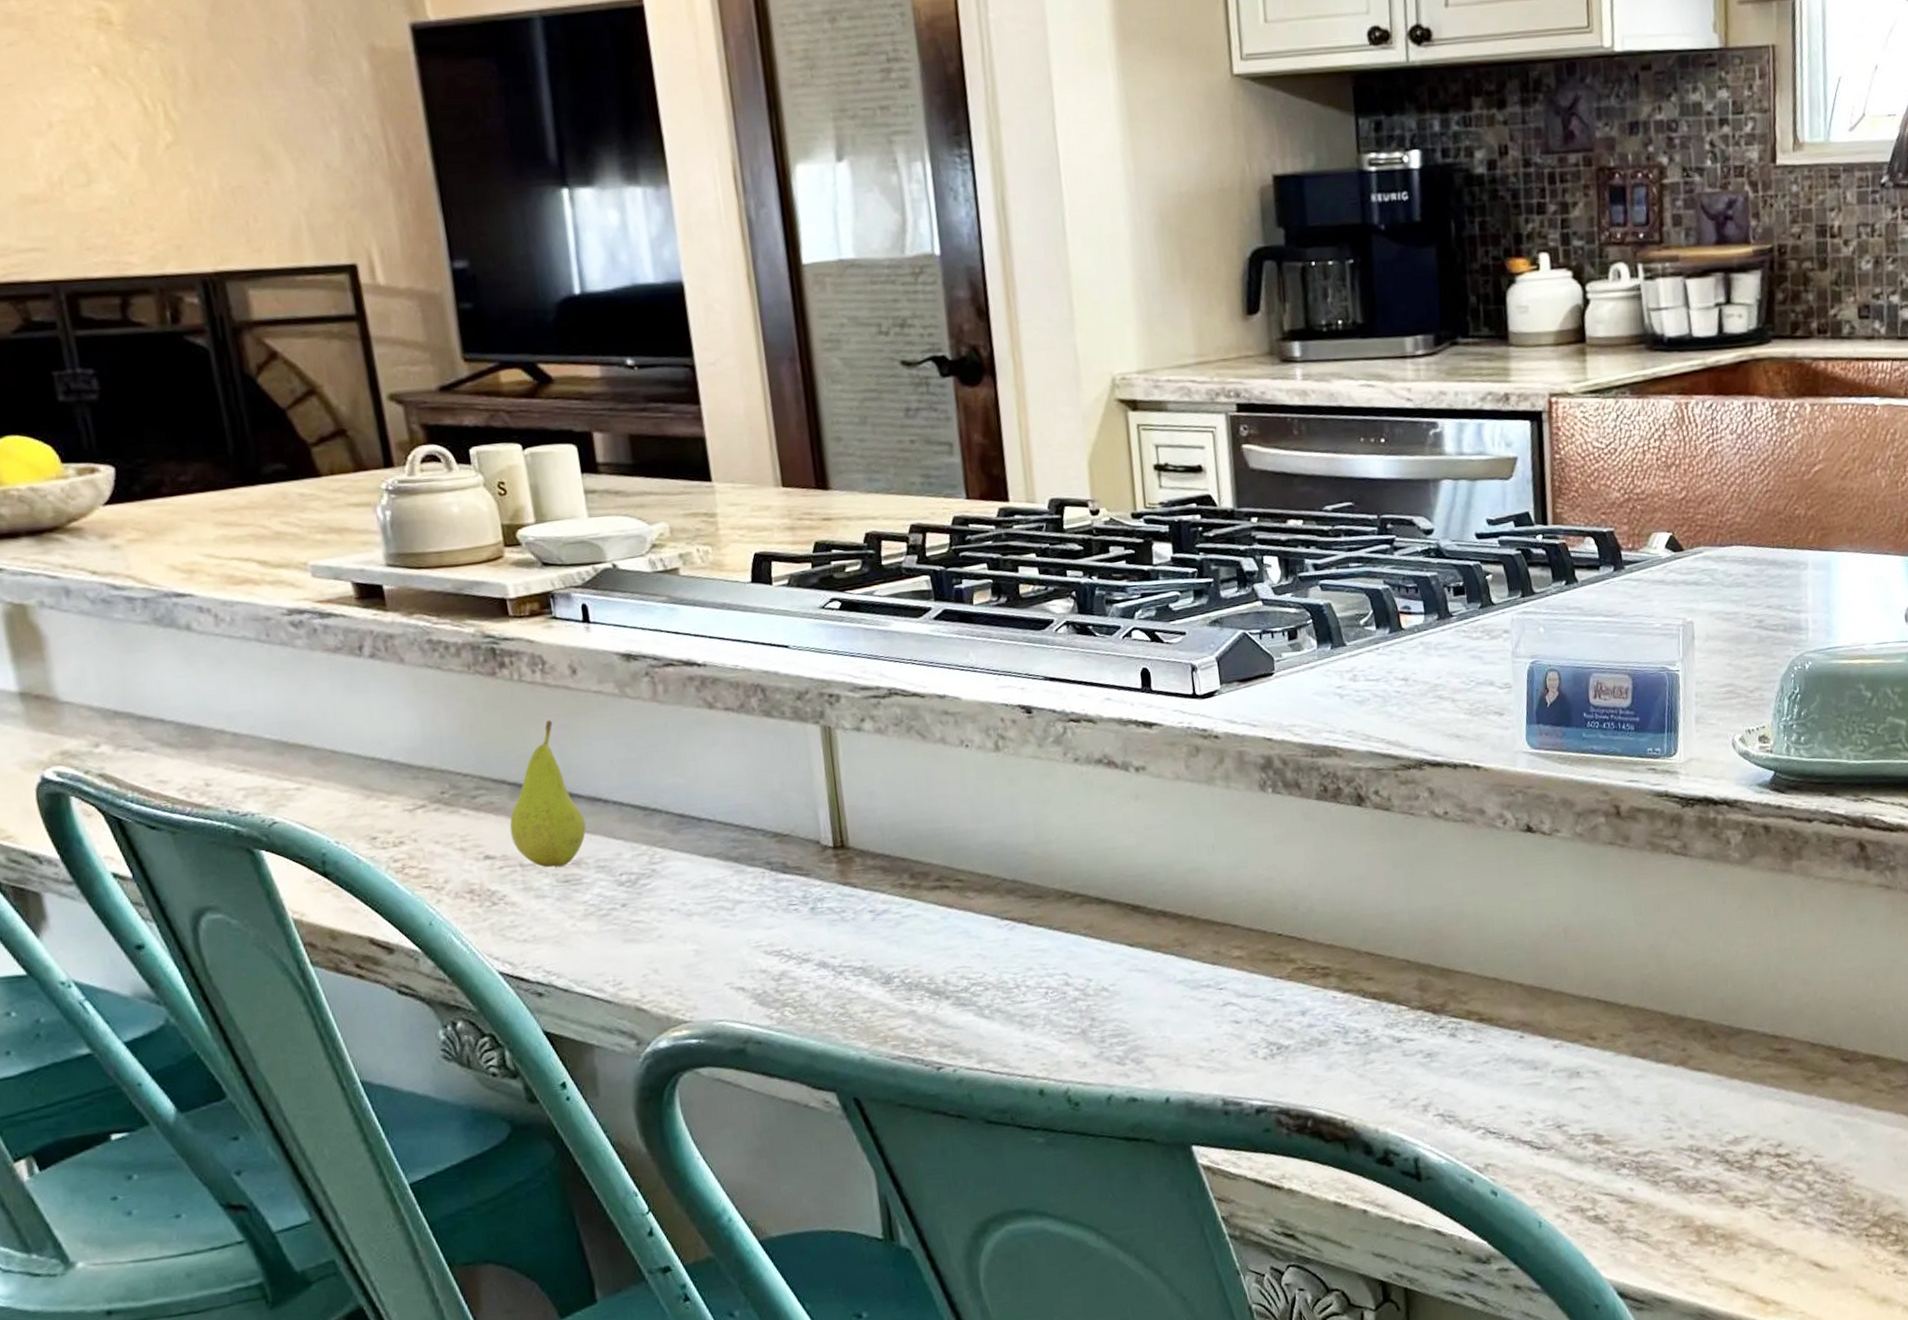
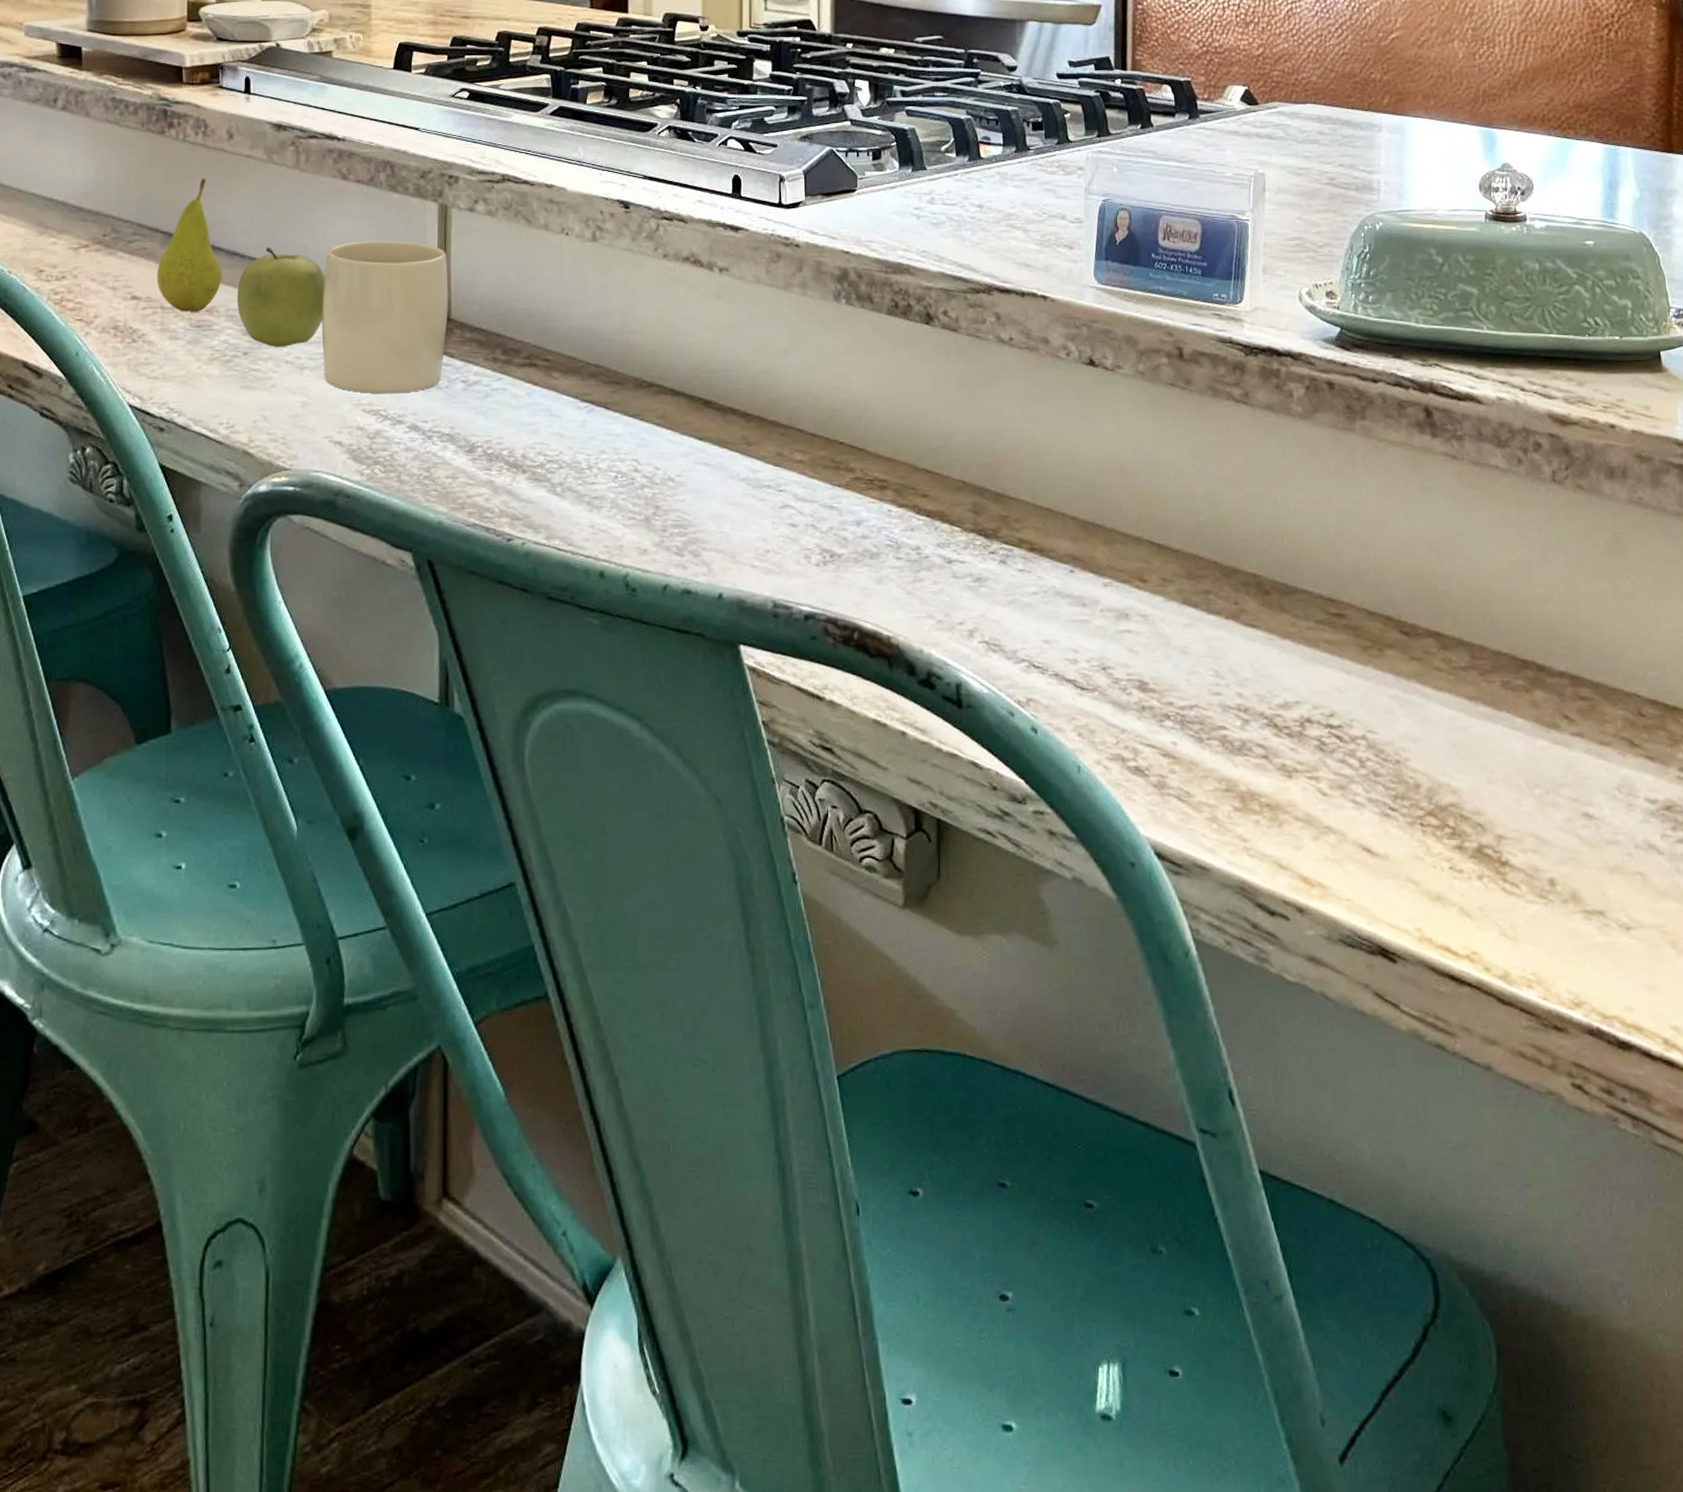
fruit: none [605,788,707,895] -> present [237,246,325,347]
mug: none [701,769,847,934] -> present [321,240,449,394]

